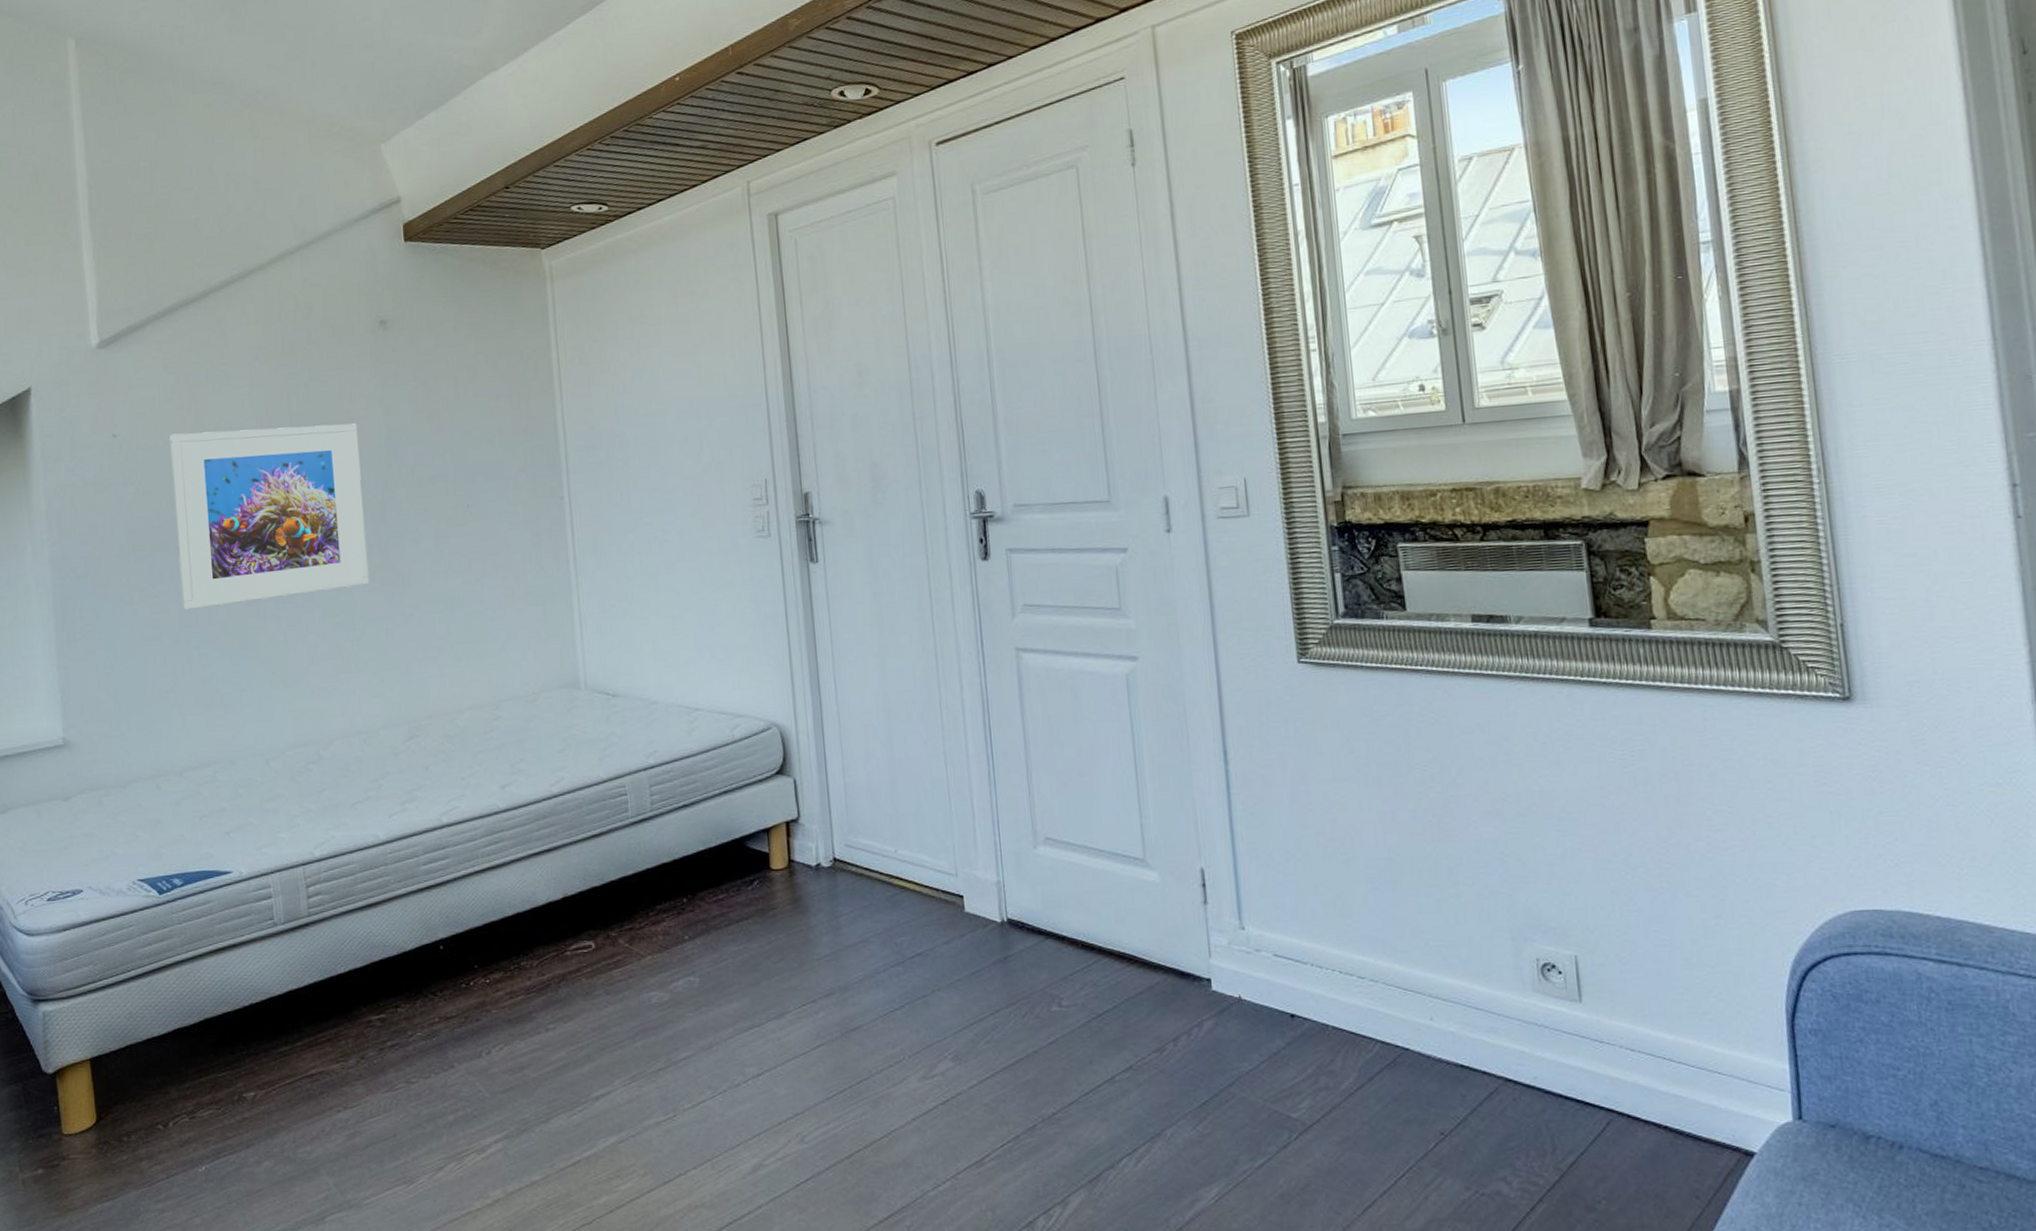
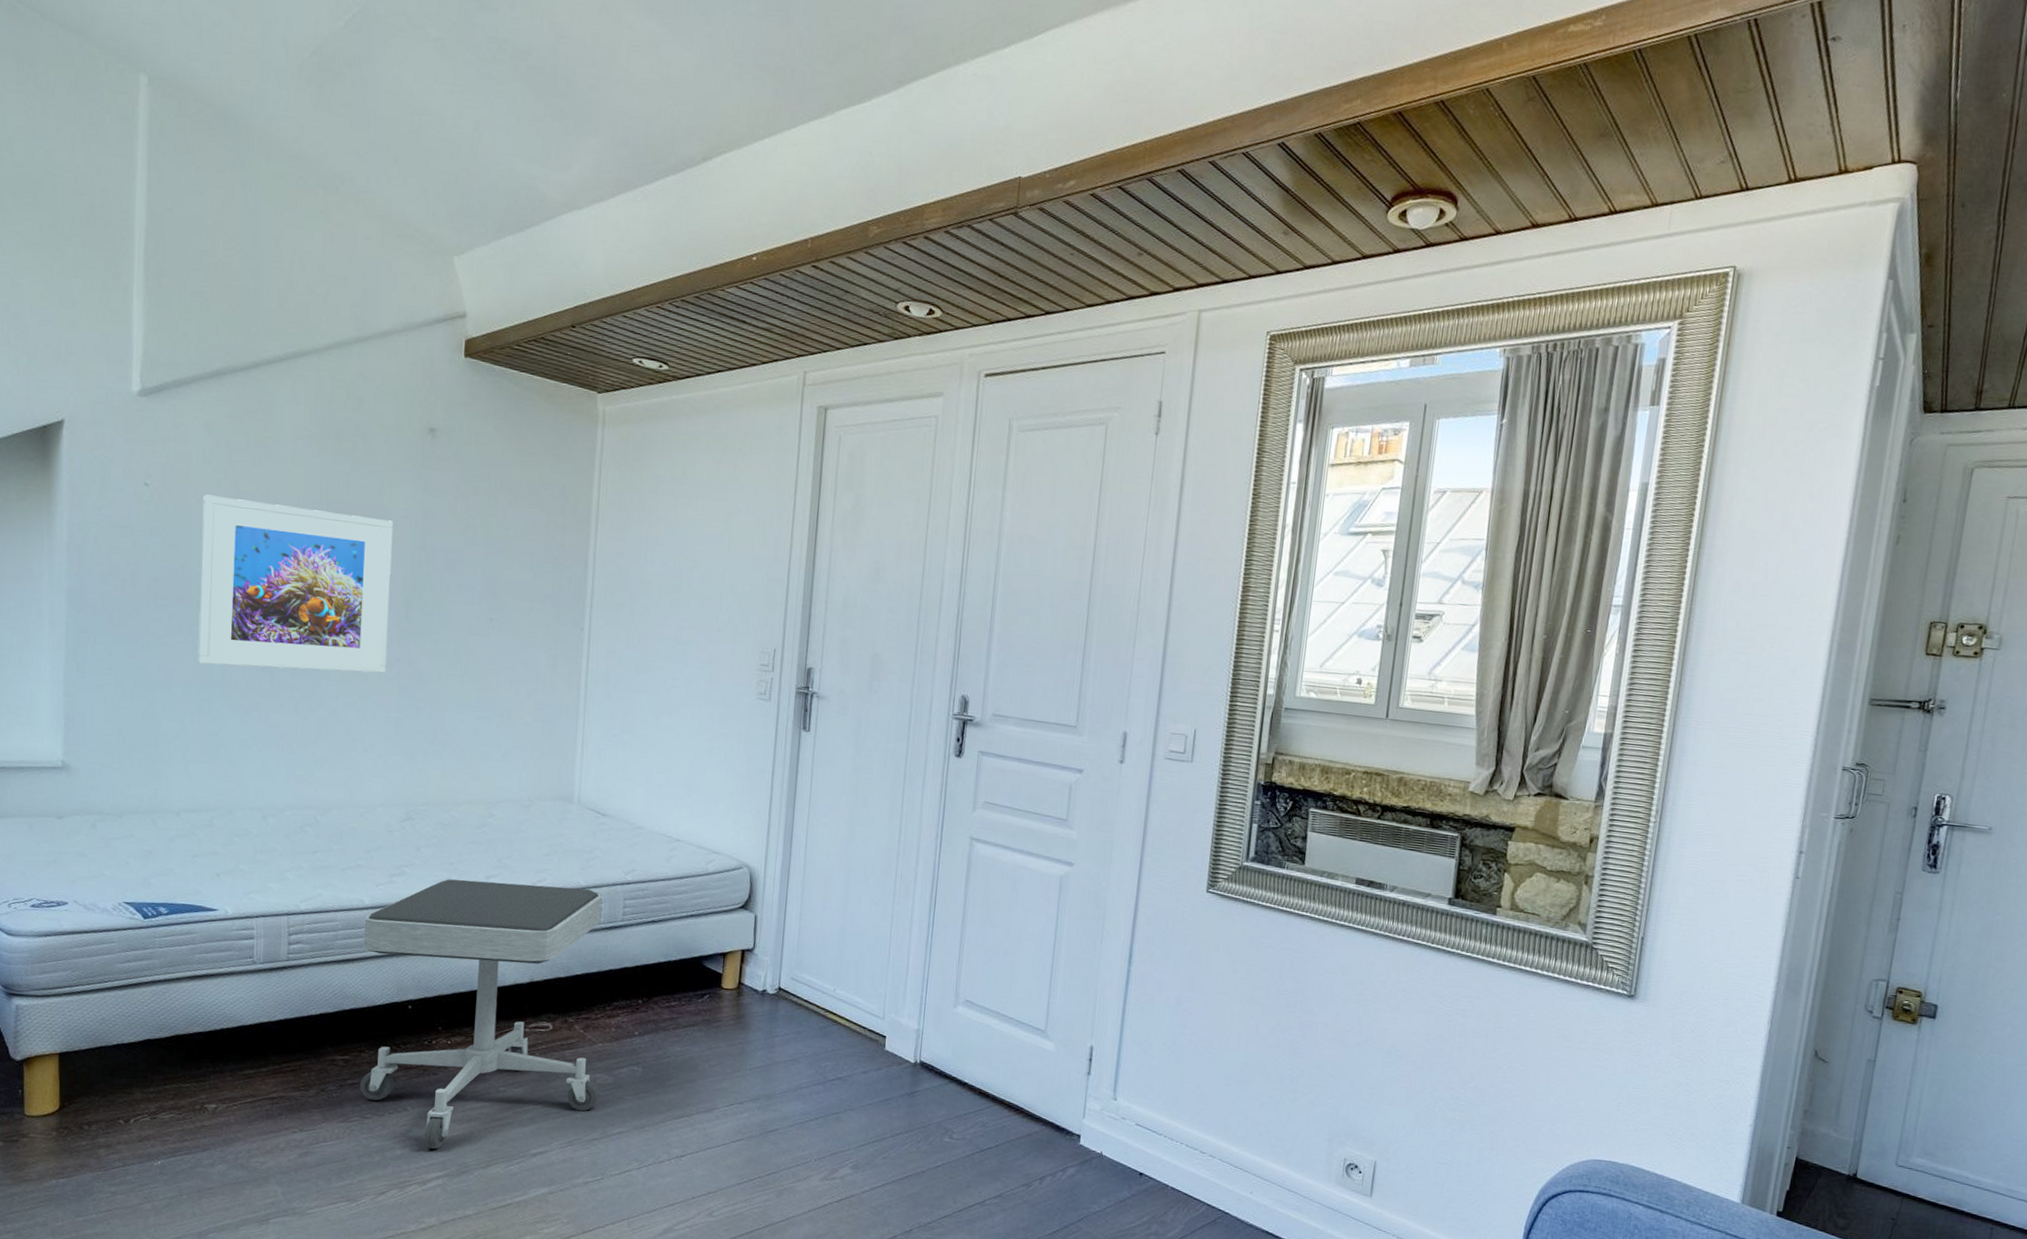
stool: none [382,782,658,1109] -> present [359,879,602,1150]

